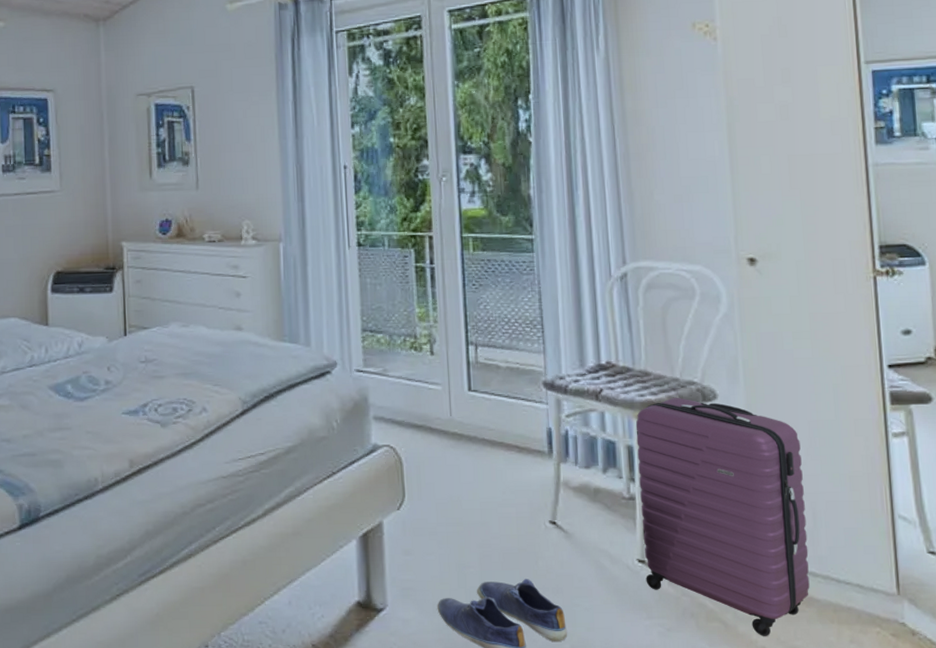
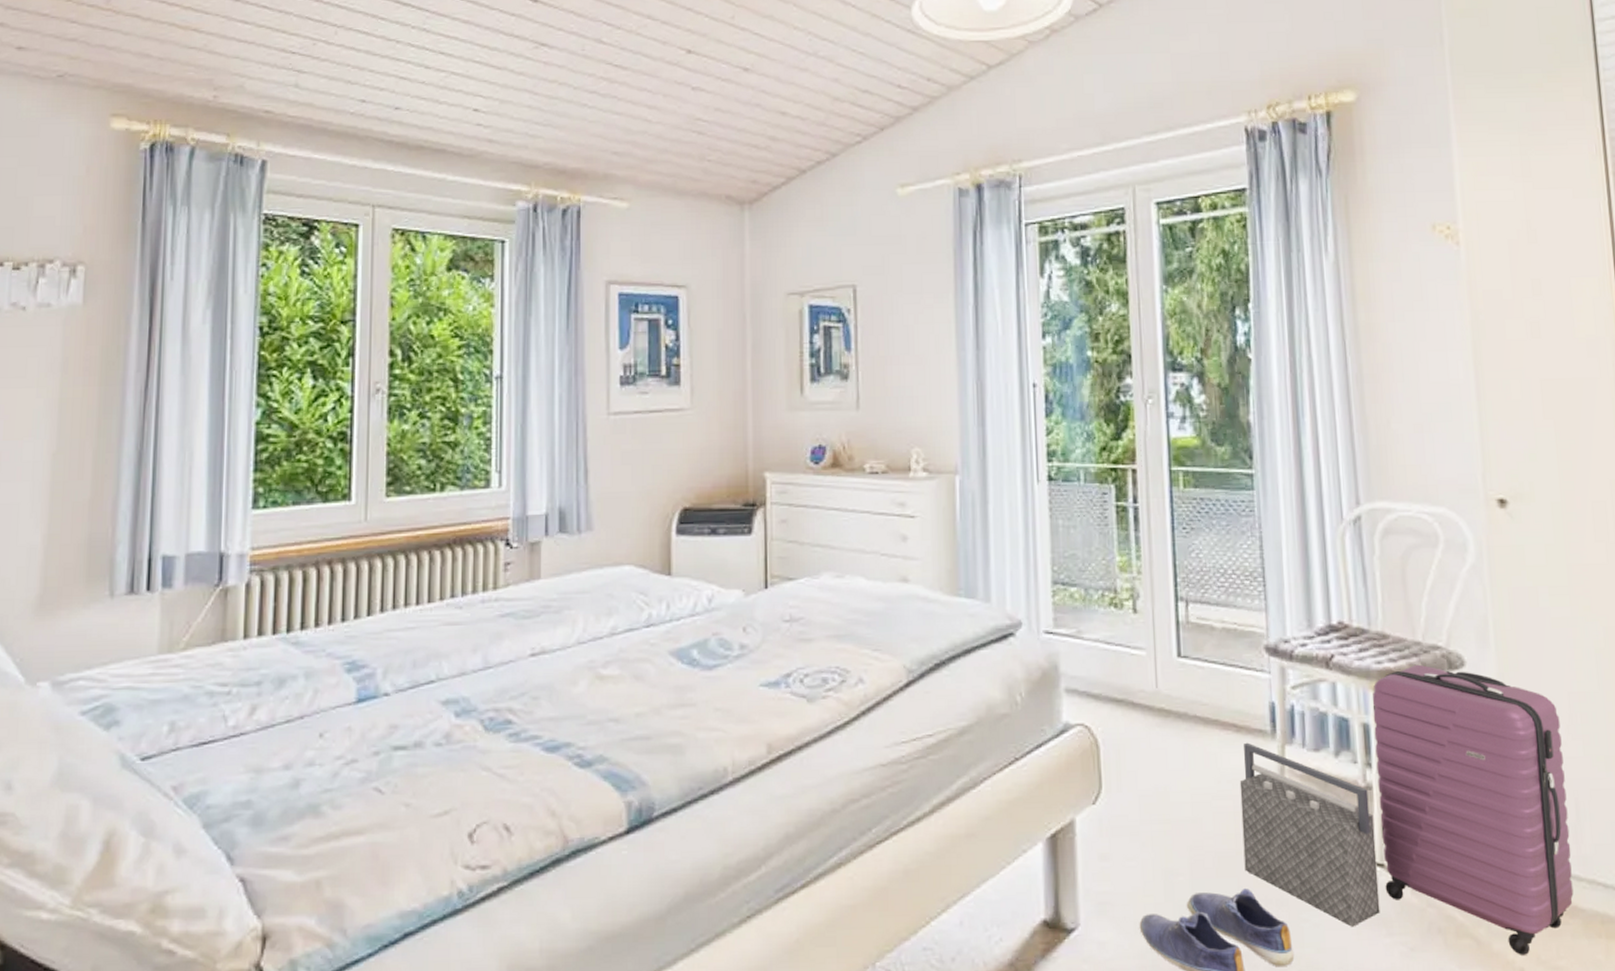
handbag: none [521,461,641,611] -> present [1239,742,1380,927]

